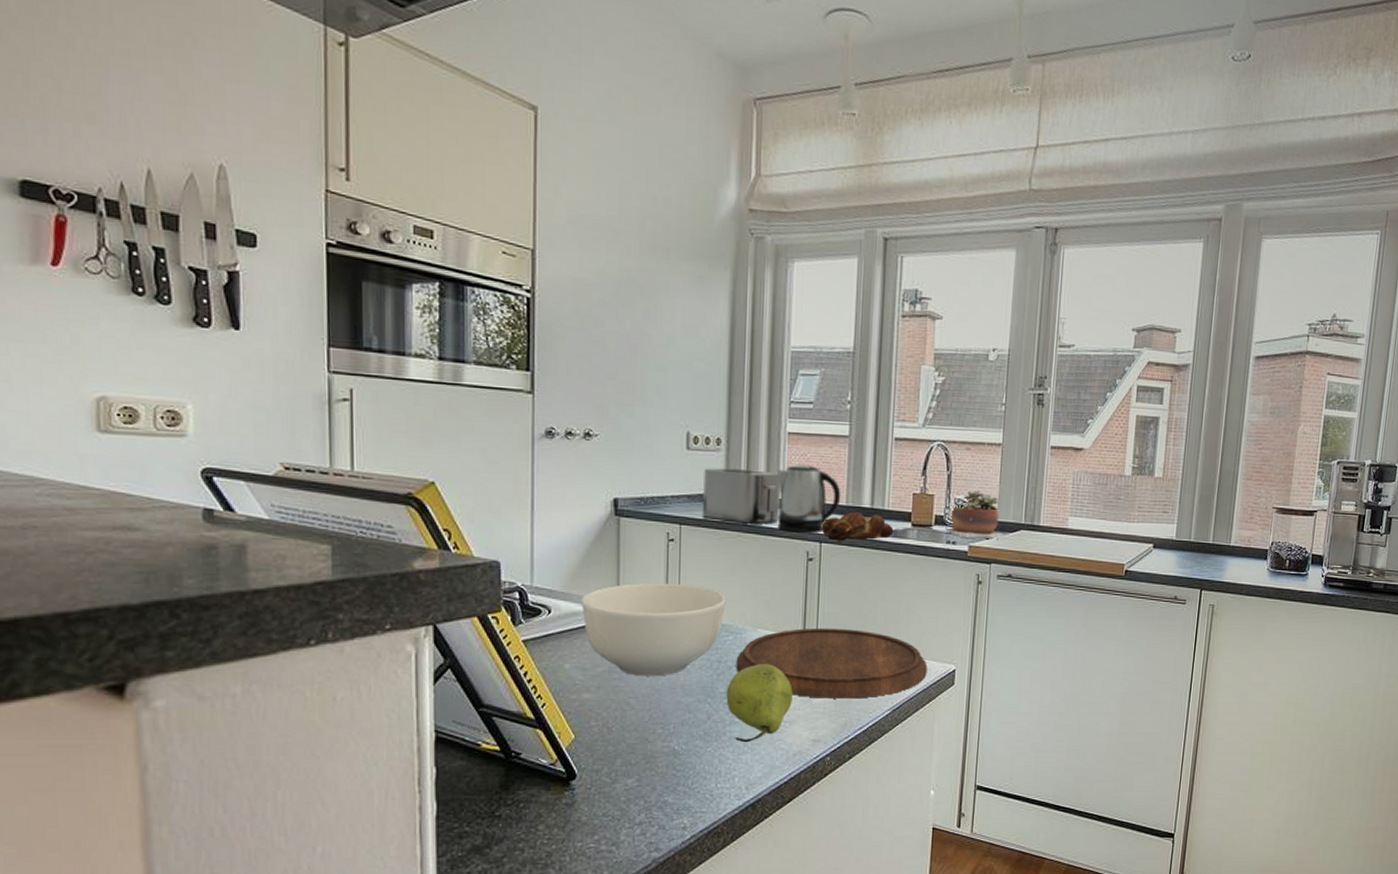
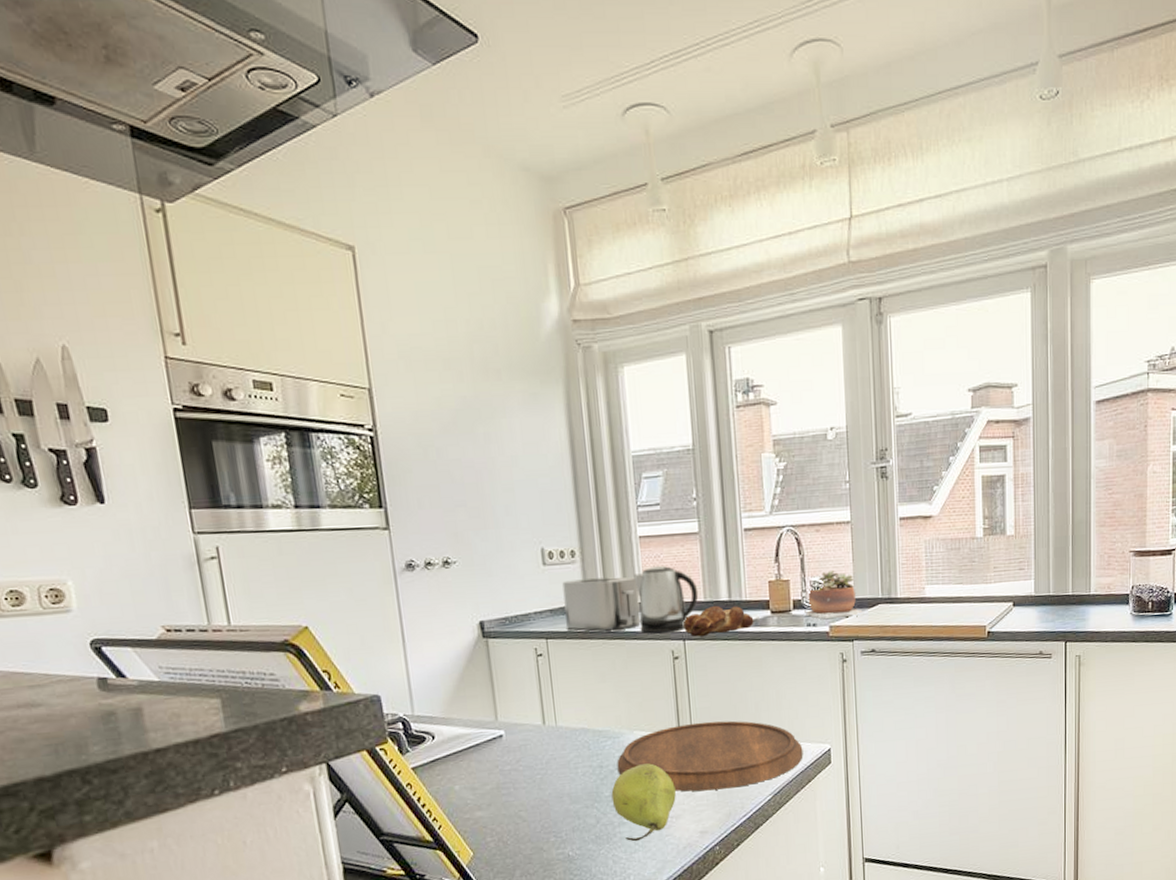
bowl: present [581,582,726,676] -> none [462,696,600,790]

